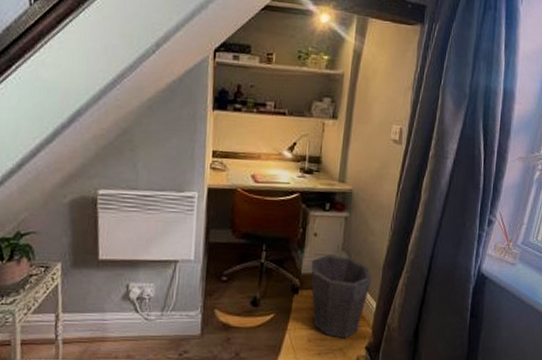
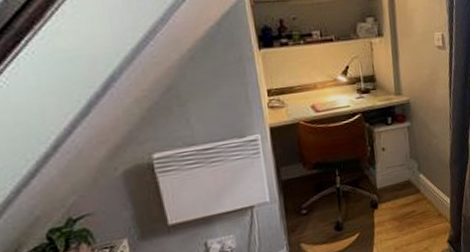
waste bin: present [311,254,372,339] -> none [385,163,442,240]

